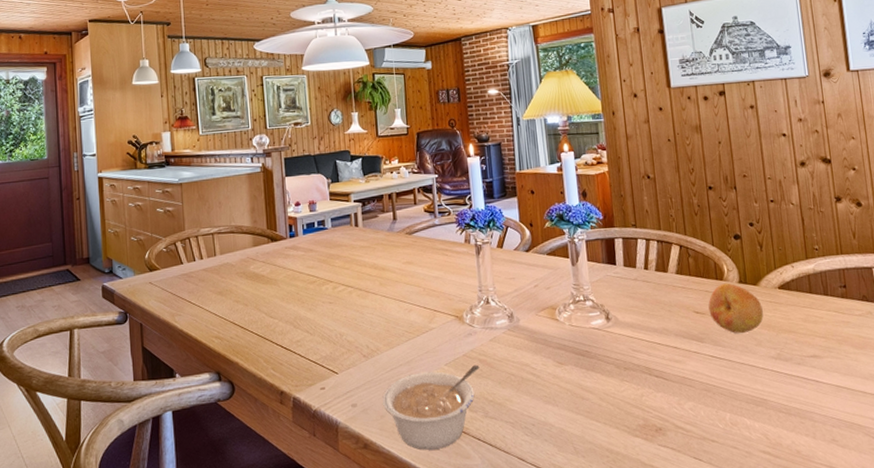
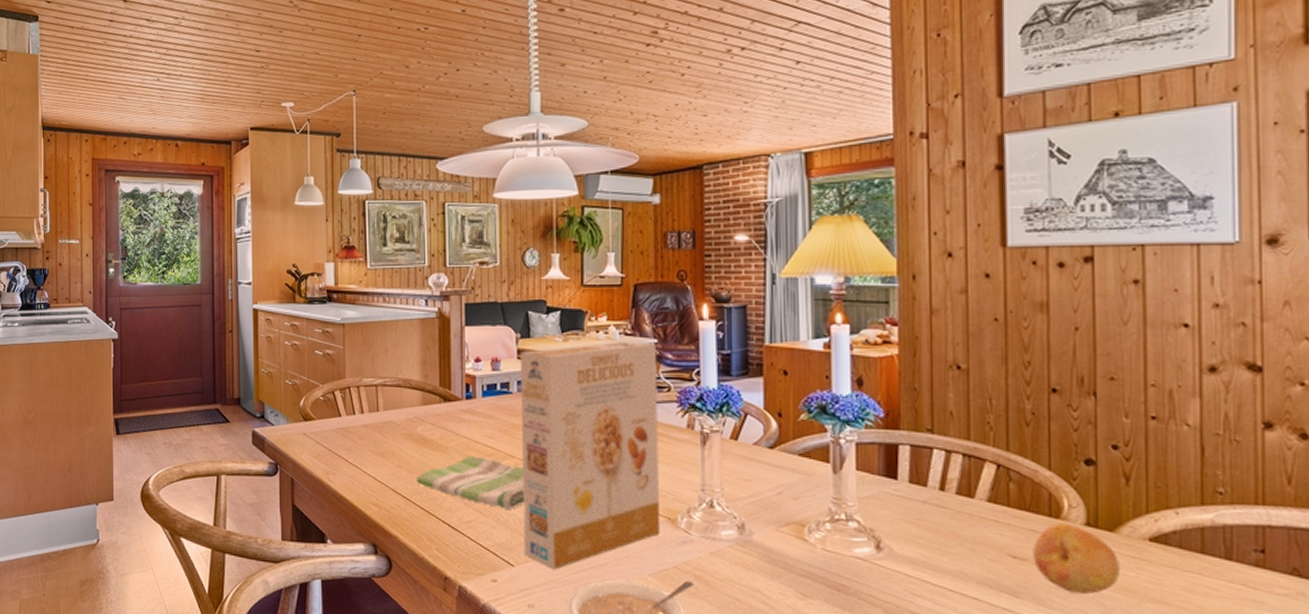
dish towel: none [252,285,343,327] -> present [417,456,525,509]
cereal box: none [331,177,451,372] -> present [520,340,660,570]

